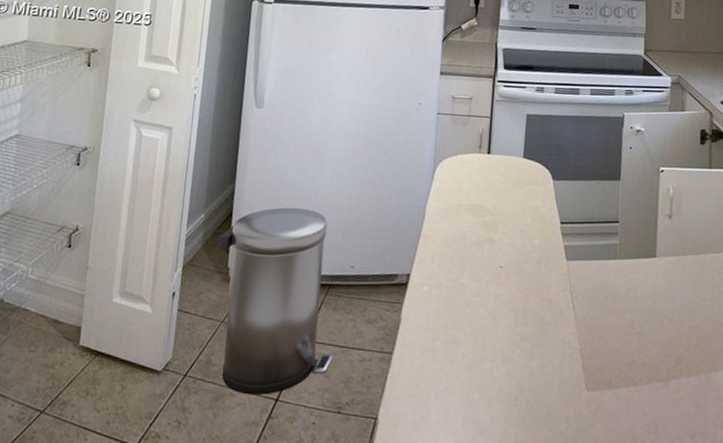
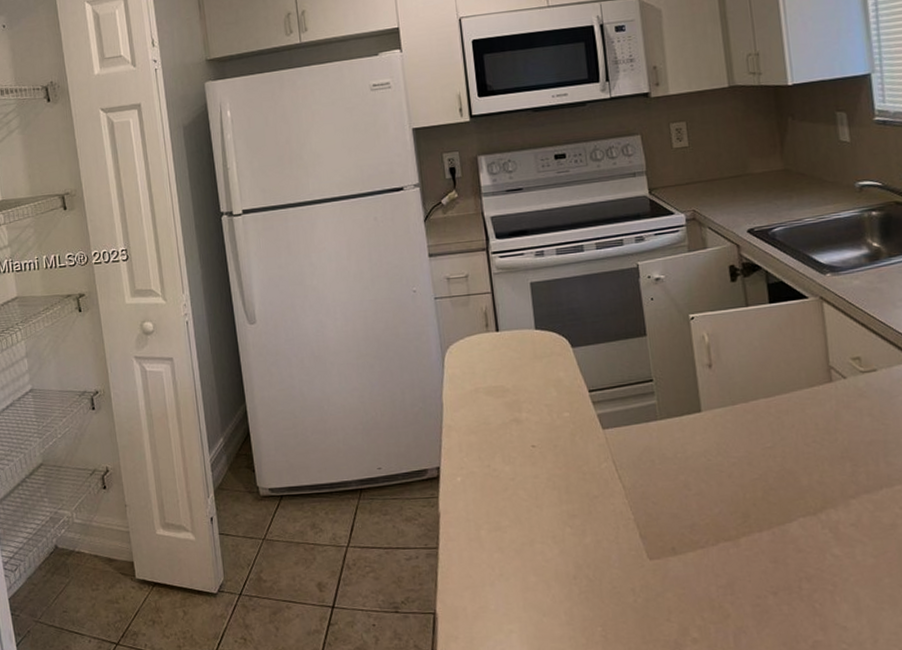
pedal bin: present [218,207,333,395] -> none [242,417,380,606]

